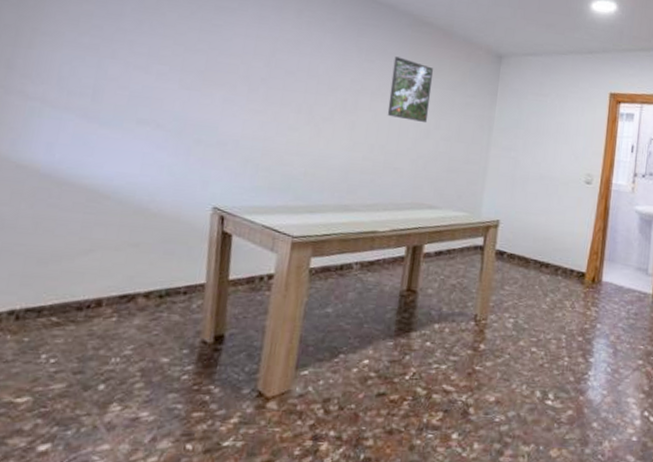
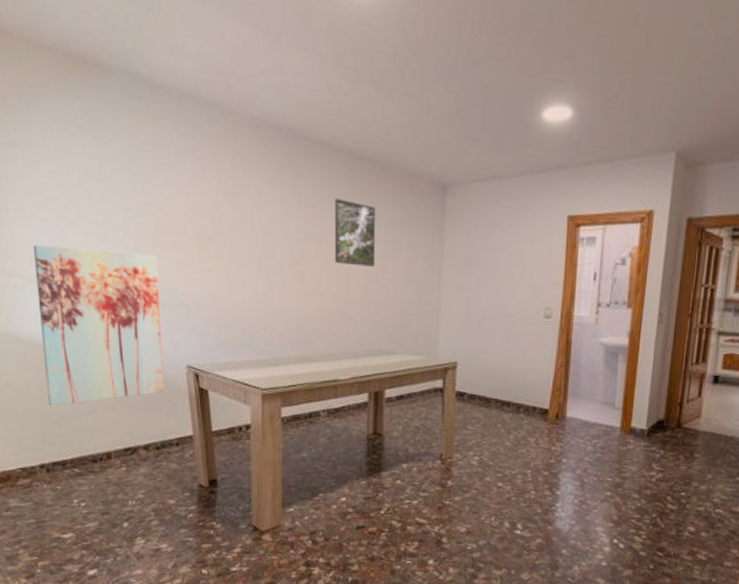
wall art: none [38,69,202,243] -> present [33,244,164,406]

